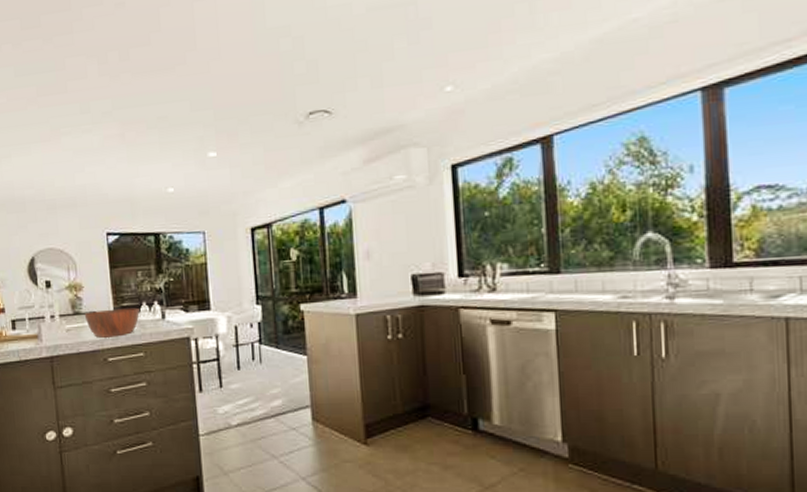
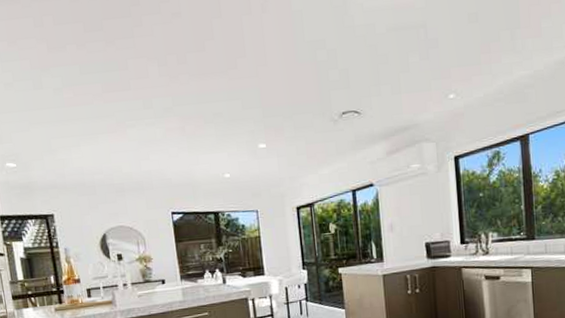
bowl: present [84,307,140,338] -> none [154,275,204,301]

